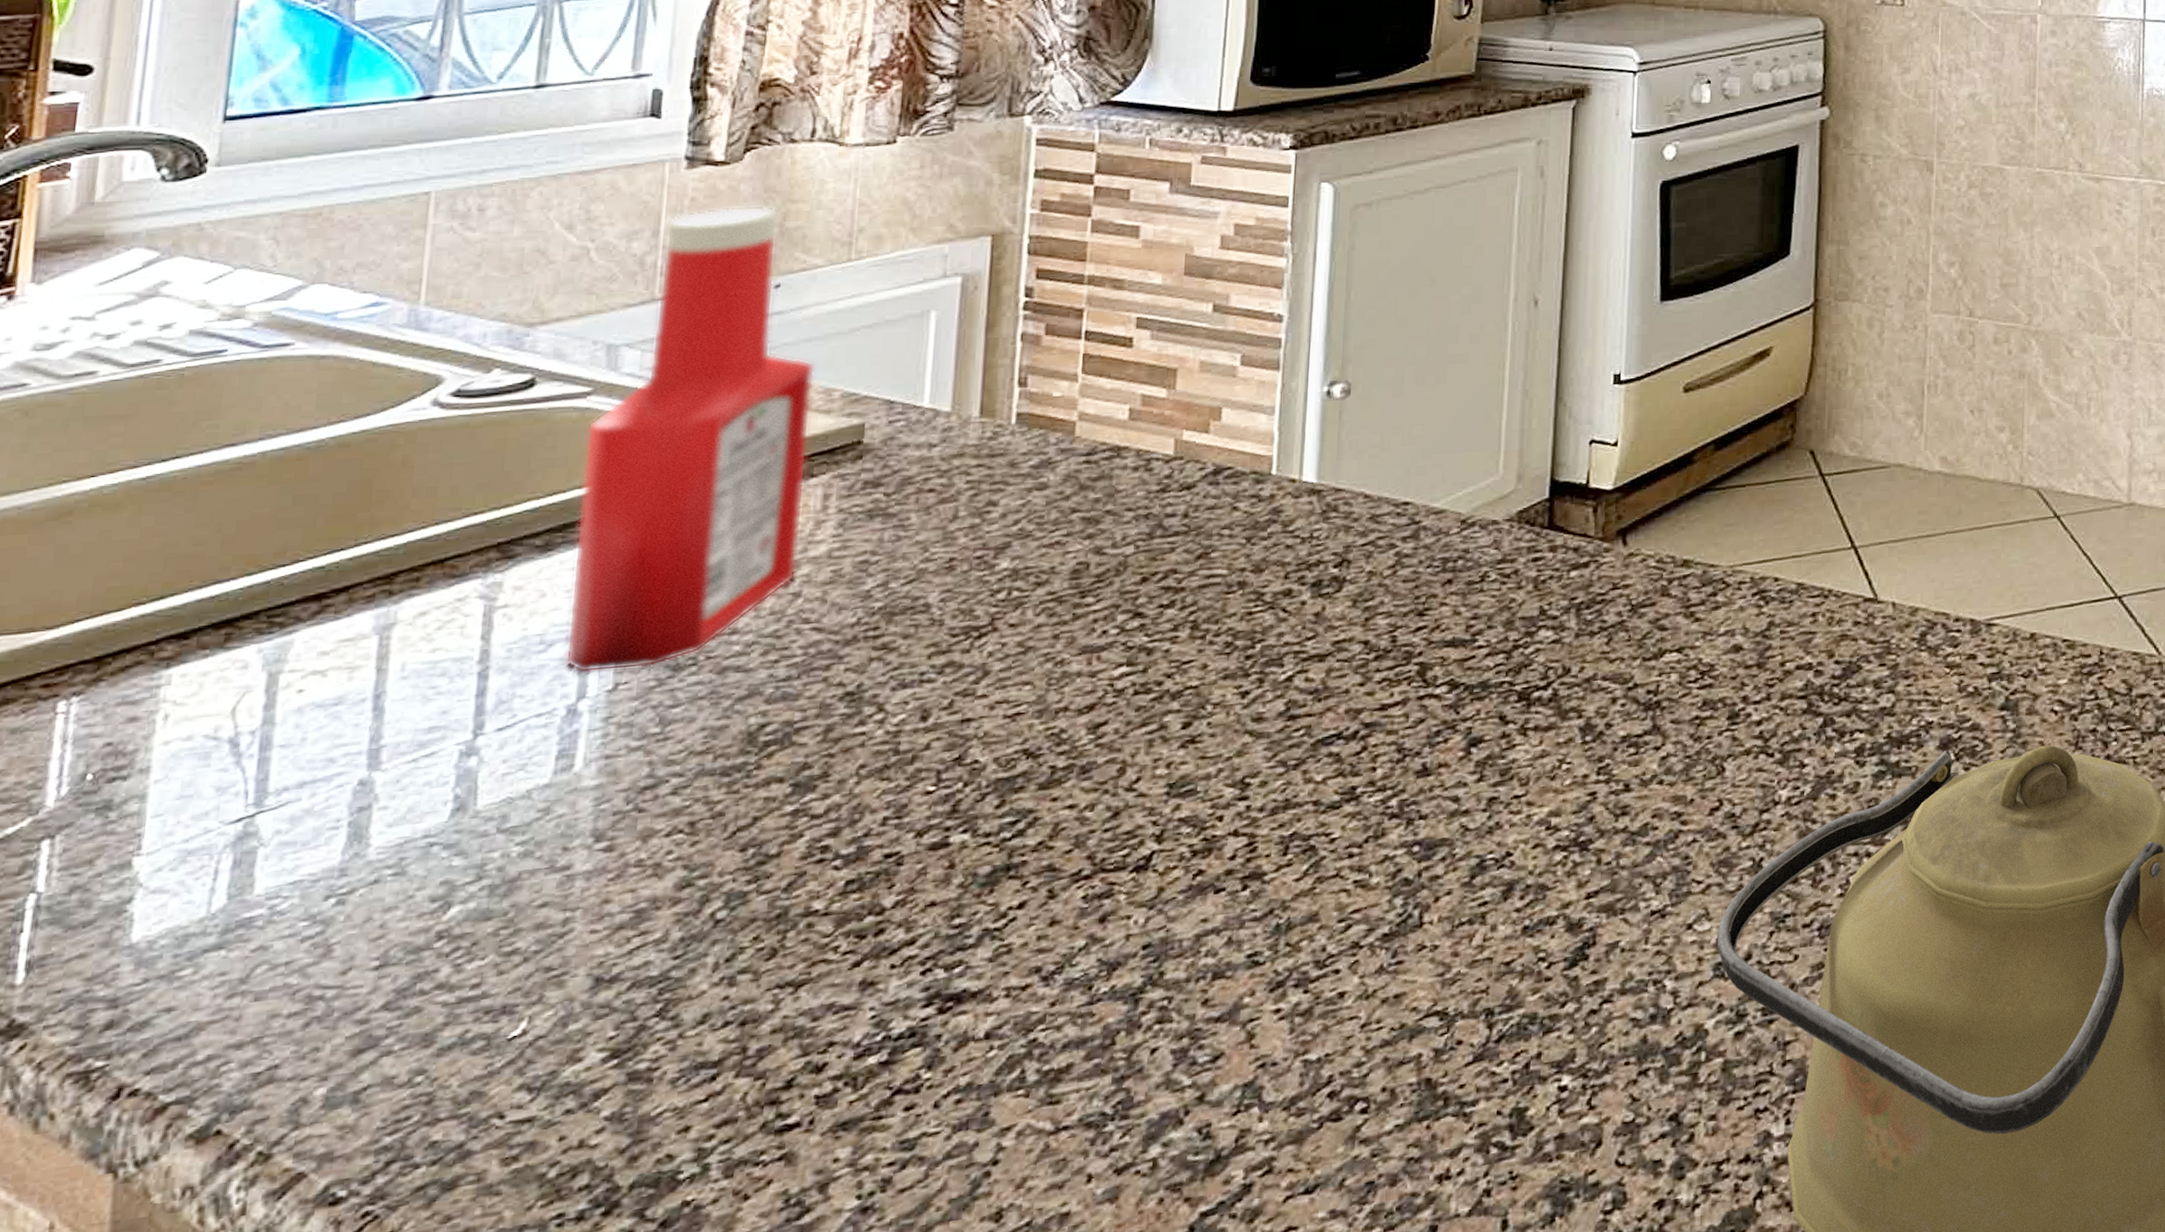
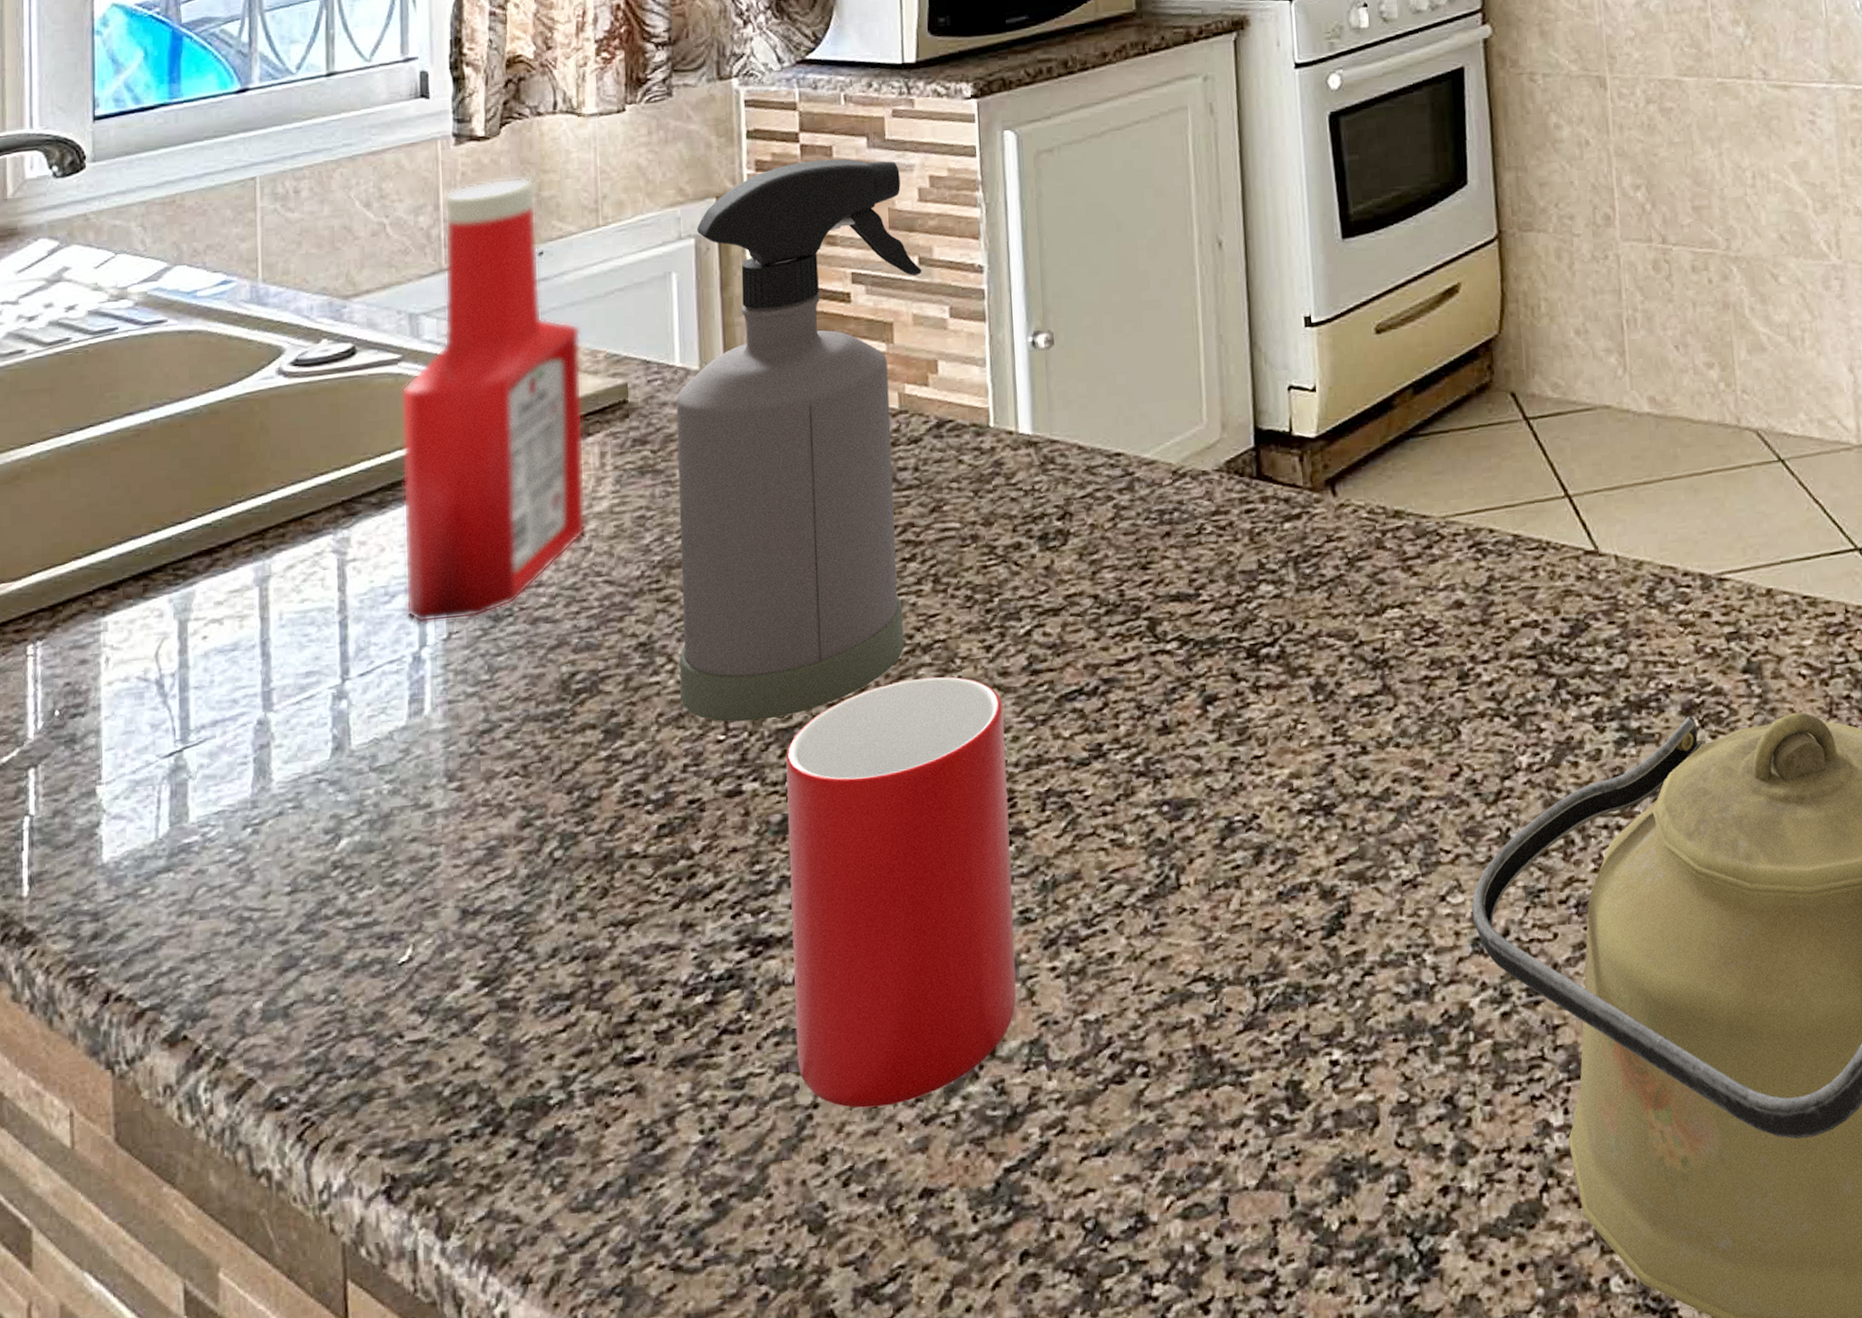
spray bottle: none [888,202,1216,773] -> present [676,159,922,722]
cup: none [979,723,1254,1162] -> present [786,676,1017,1108]

